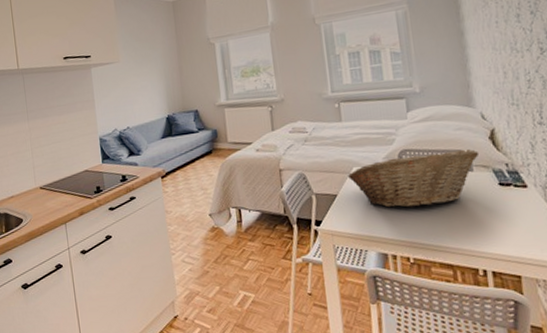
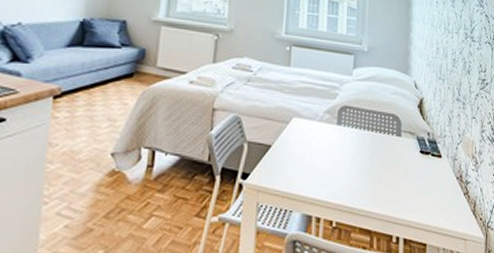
fruit basket: present [348,148,480,208] -> none [287,112,409,167]

